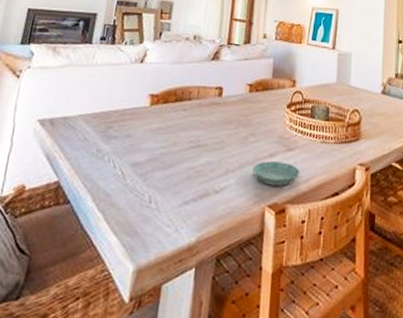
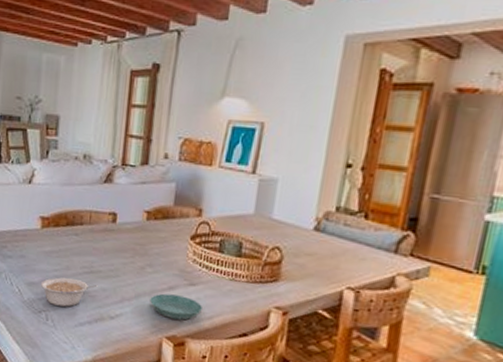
legume: none [145,155,204,186] -> present [40,277,98,307]

